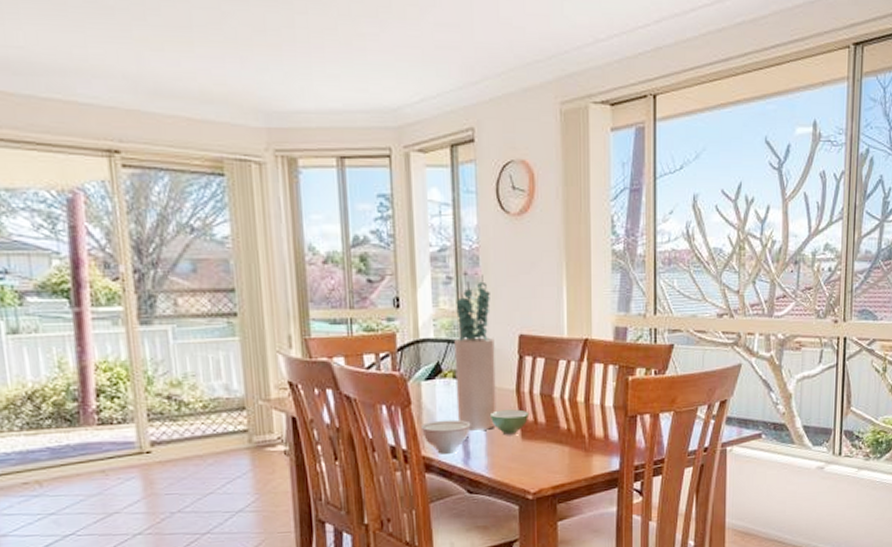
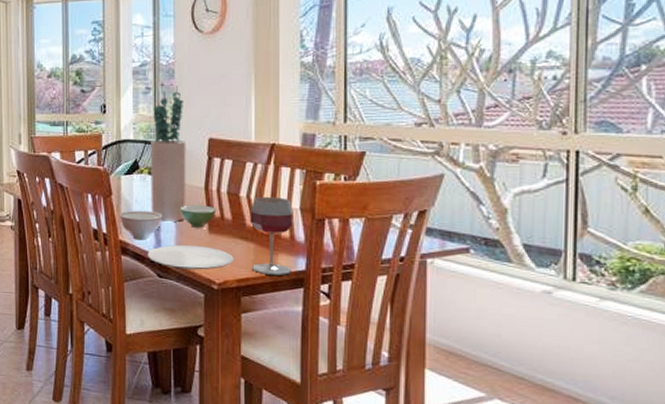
plate: none [454,454,548,482] -> present [147,244,234,270]
wineglass: none [564,396,607,479] -> present [249,197,293,277]

